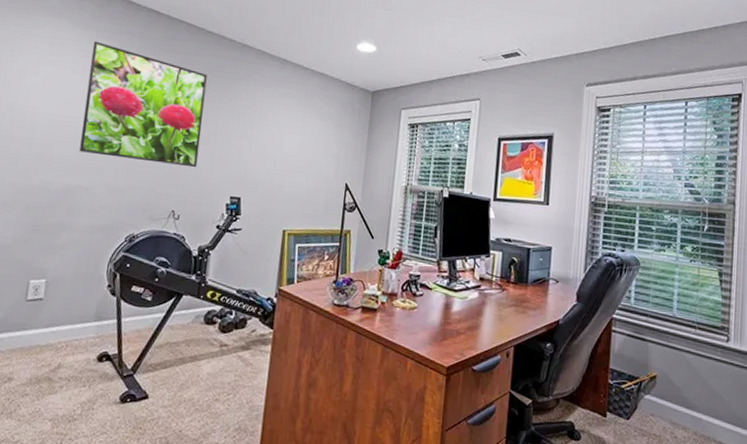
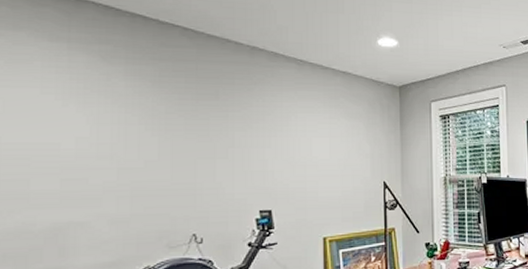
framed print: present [79,41,208,168] -> none [64,54,216,185]

